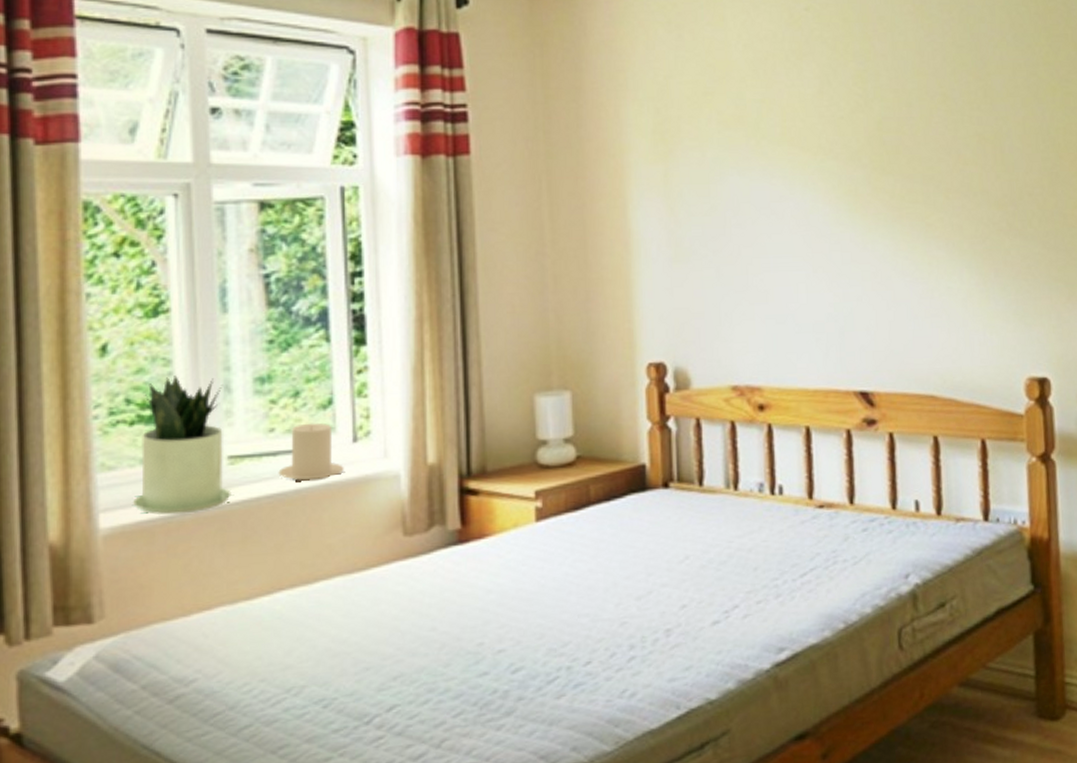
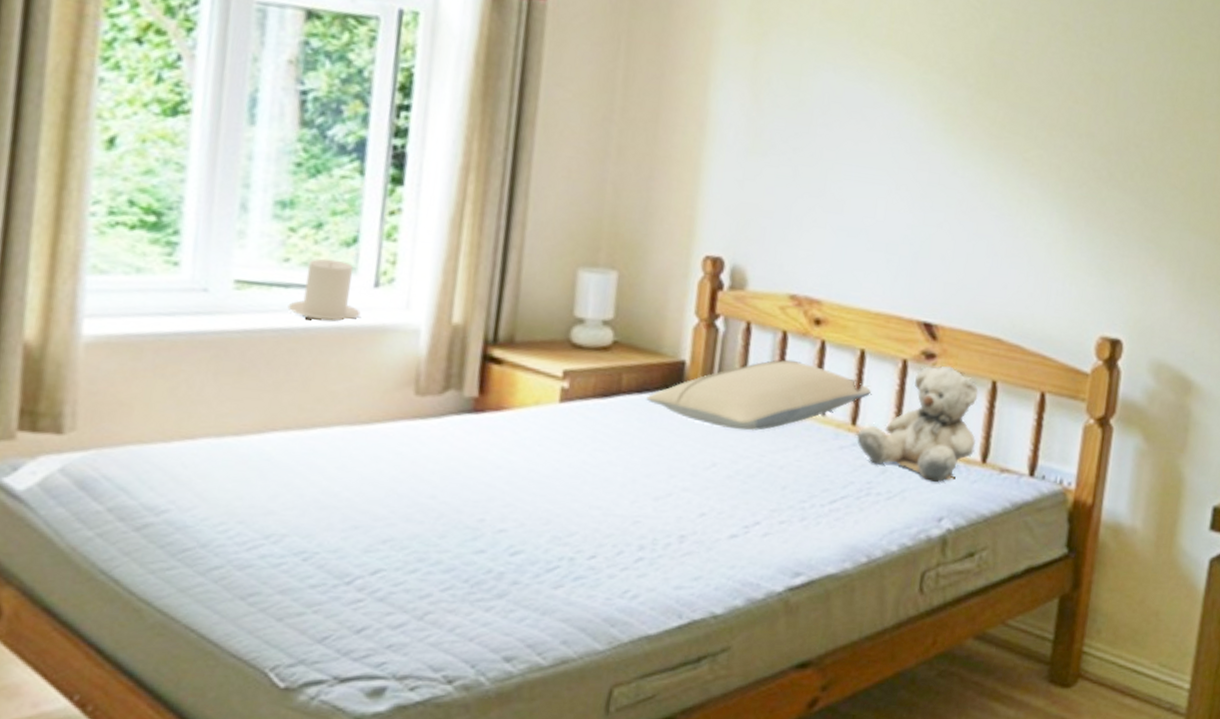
planter: present [133,376,231,516] -> none [123,183,240,334]
pillow: none [615,447,824,521] -> present [646,359,873,431]
teddy bear: none [814,429,928,541] -> present [856,366,978,482]

